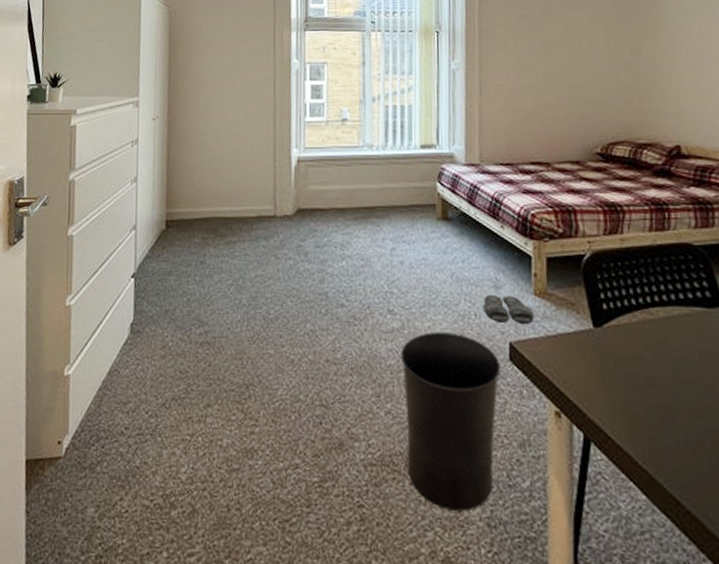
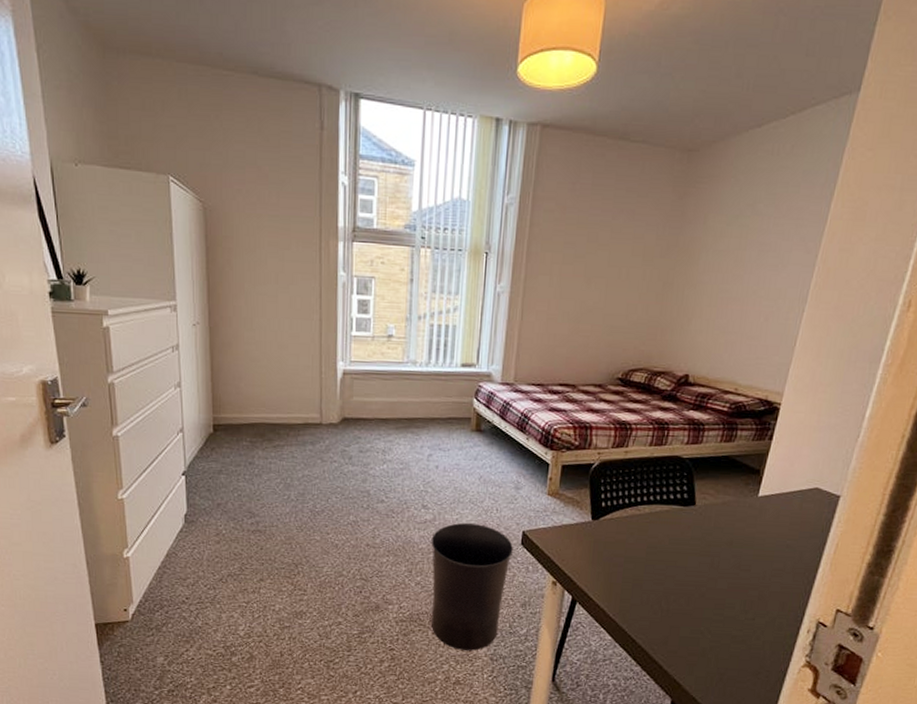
slippers: present [483,295,534,324] -> none [504,494,546,517]

